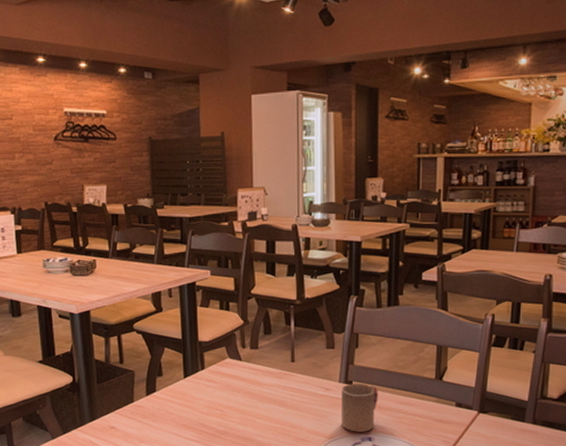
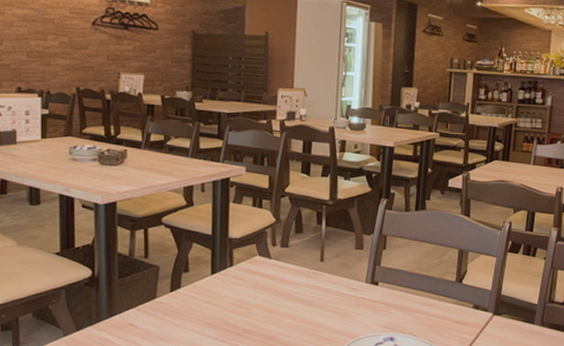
cup: present [340,383,379,432] -> none [365,284,403,332]

